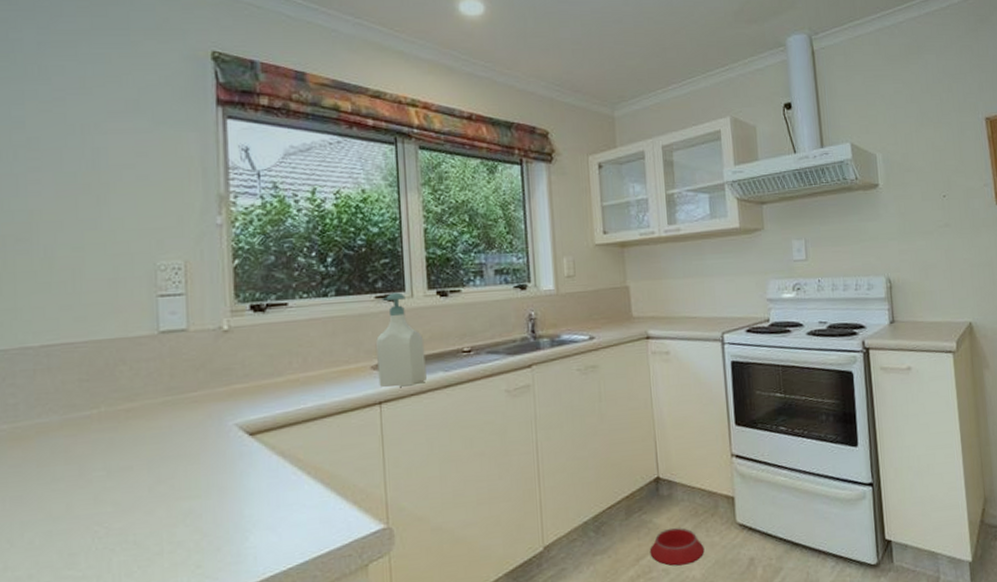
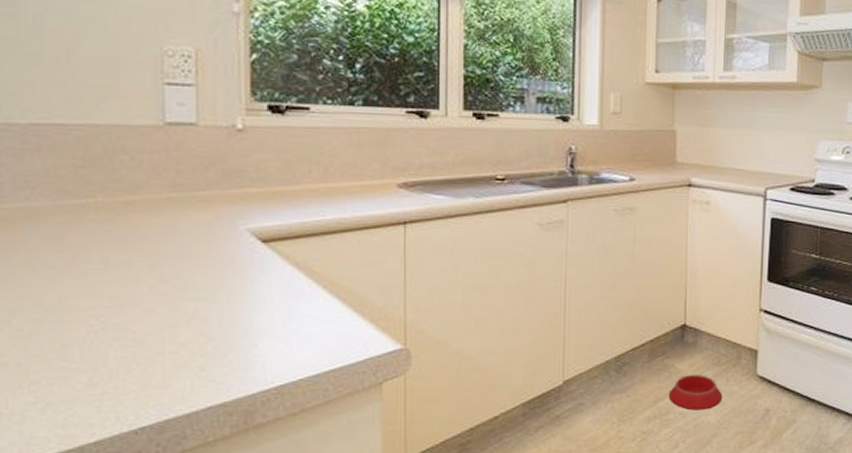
soap bottle: present [375,292,427,388] -> none [403,109,456,209]

